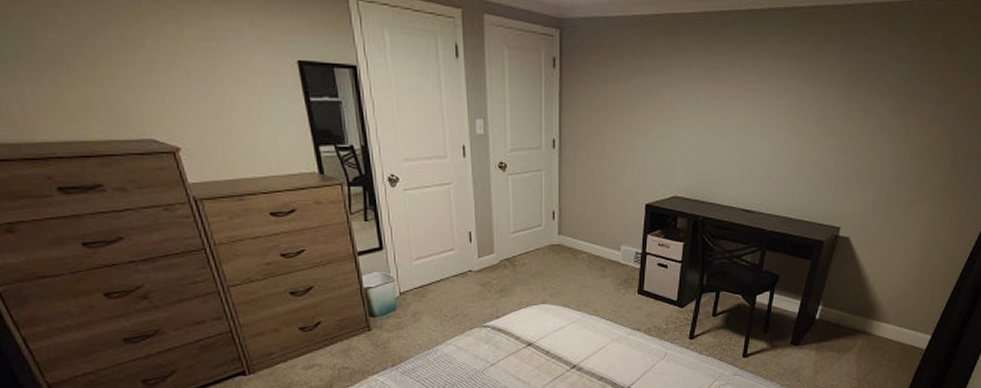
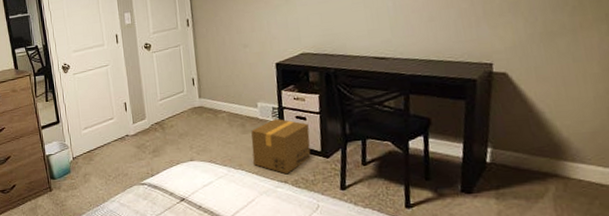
cardboard box: none [609,263,669,322] -> present [251,118,311,175]

